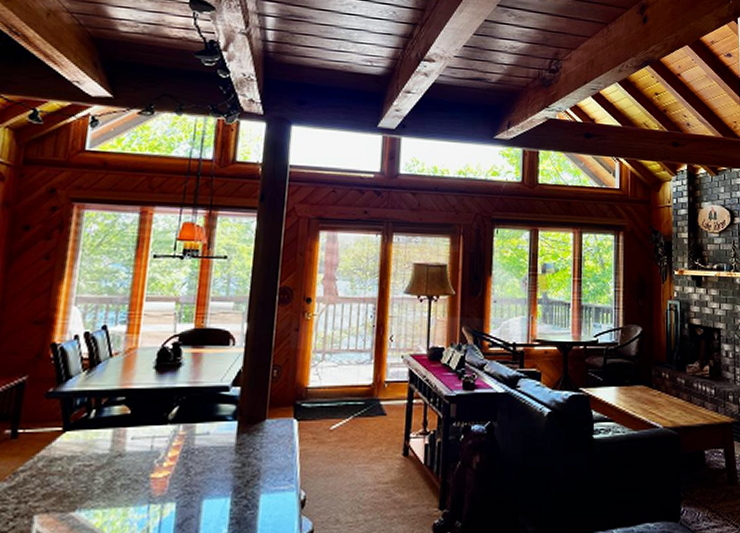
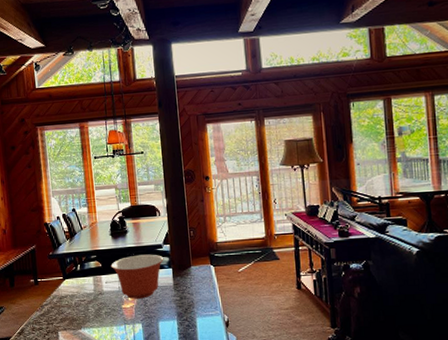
mixing bowl: none [145,399,229,465] -> present [111,254,164,299]

